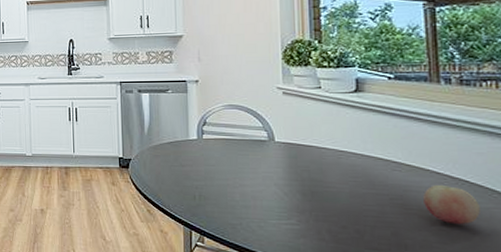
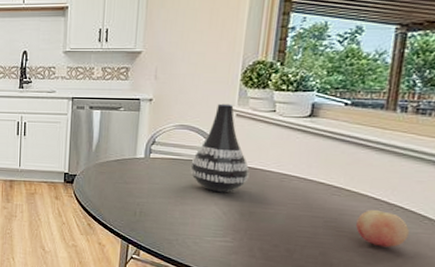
vase: none [244,82,305,173] -> present [190,103,250,193]

